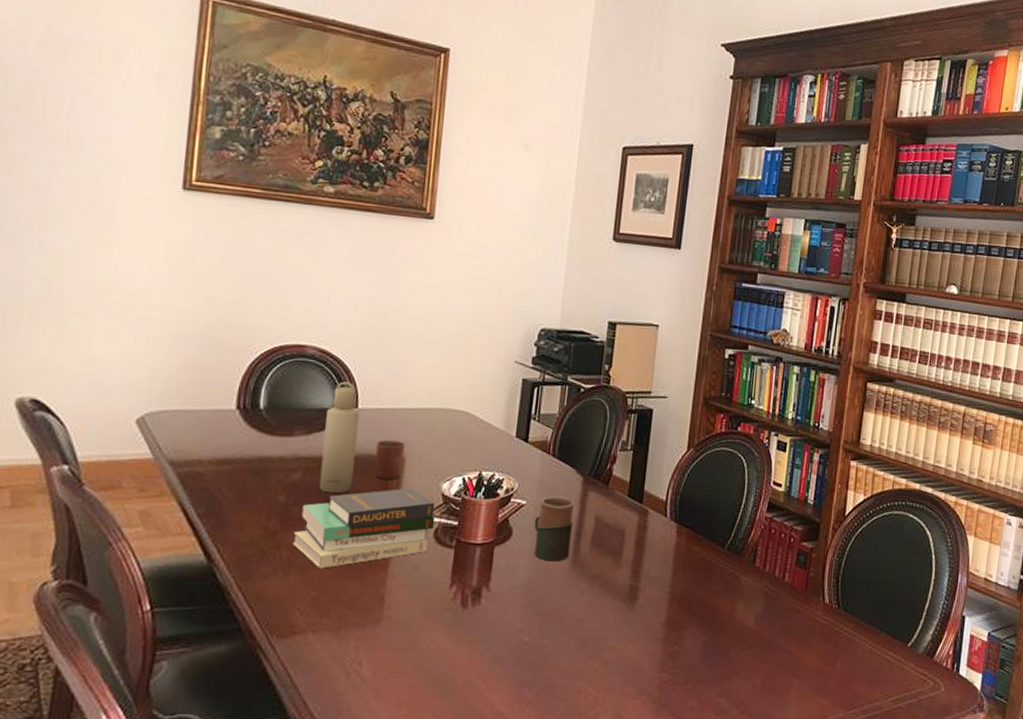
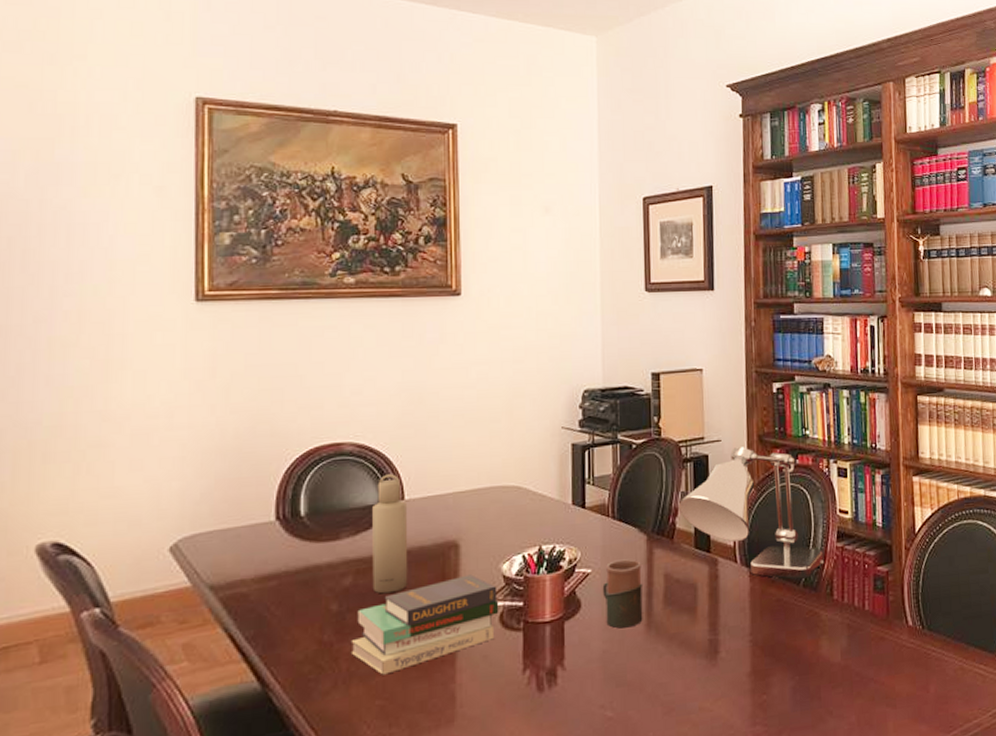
cup: present [375,440,406,480] -> none [427,527,459,570]
desk lamp: none [617,406,752,543] -> present [678,447,823,580]

